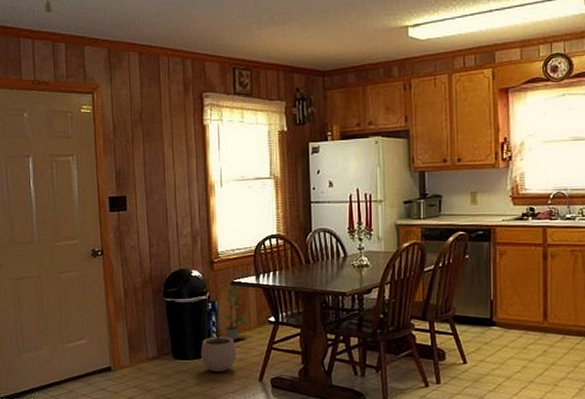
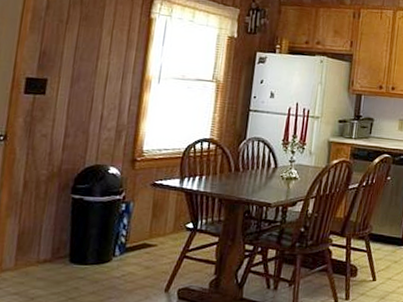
plant pot: present [200,327,237,372] -> none [102,230,146,280]
potted plant: present [219,285,248,340] -> none [132,187,163,246]

